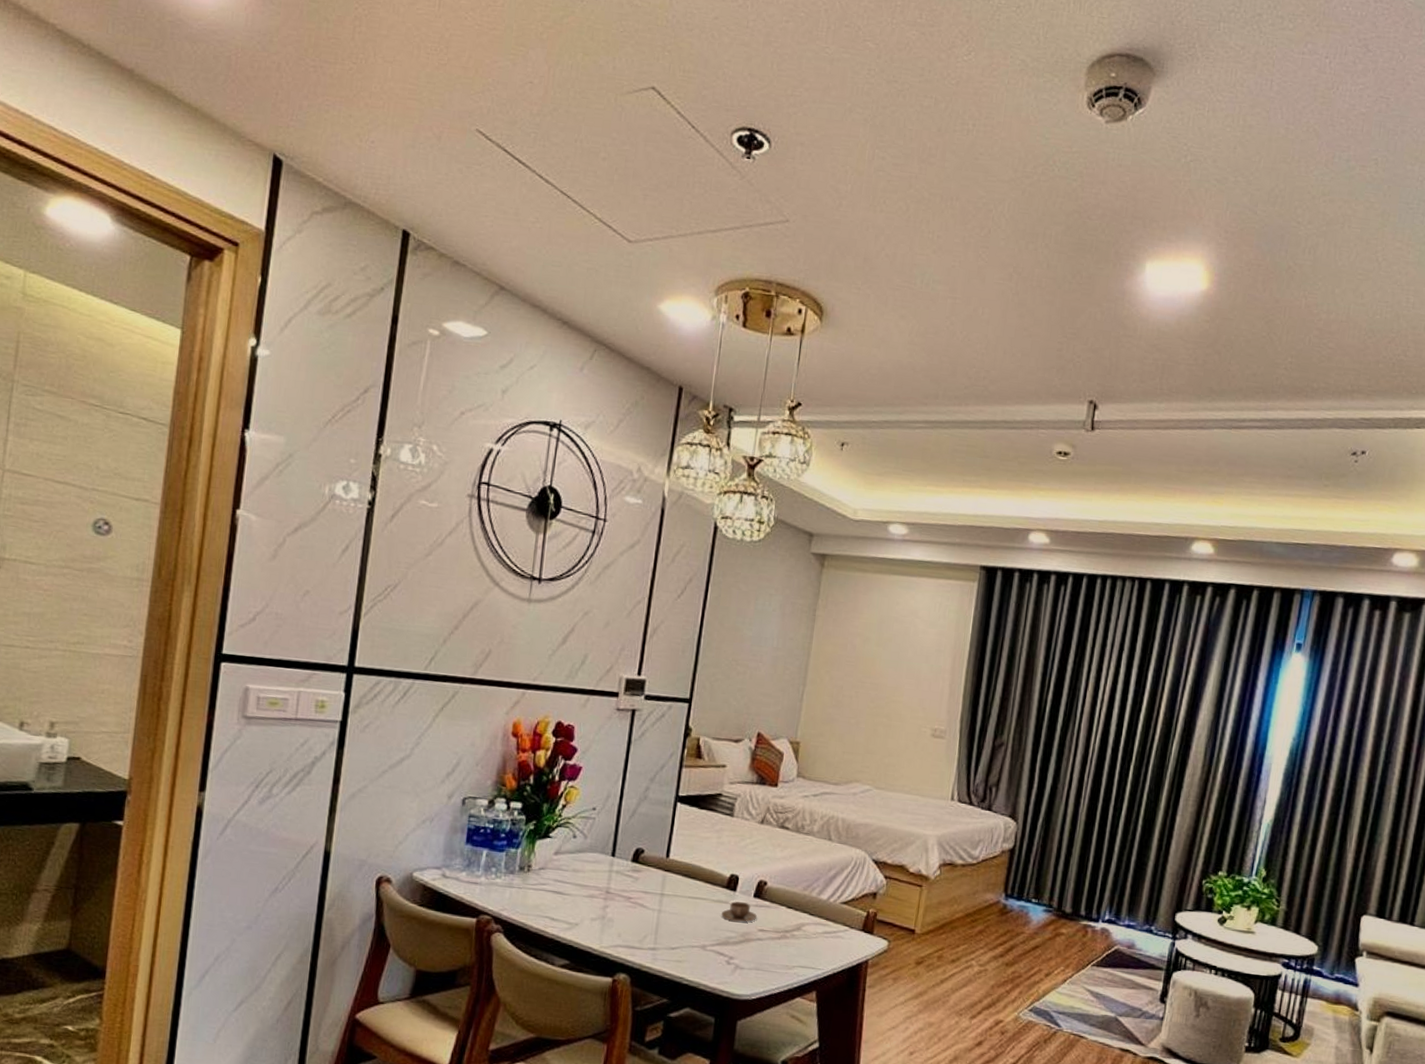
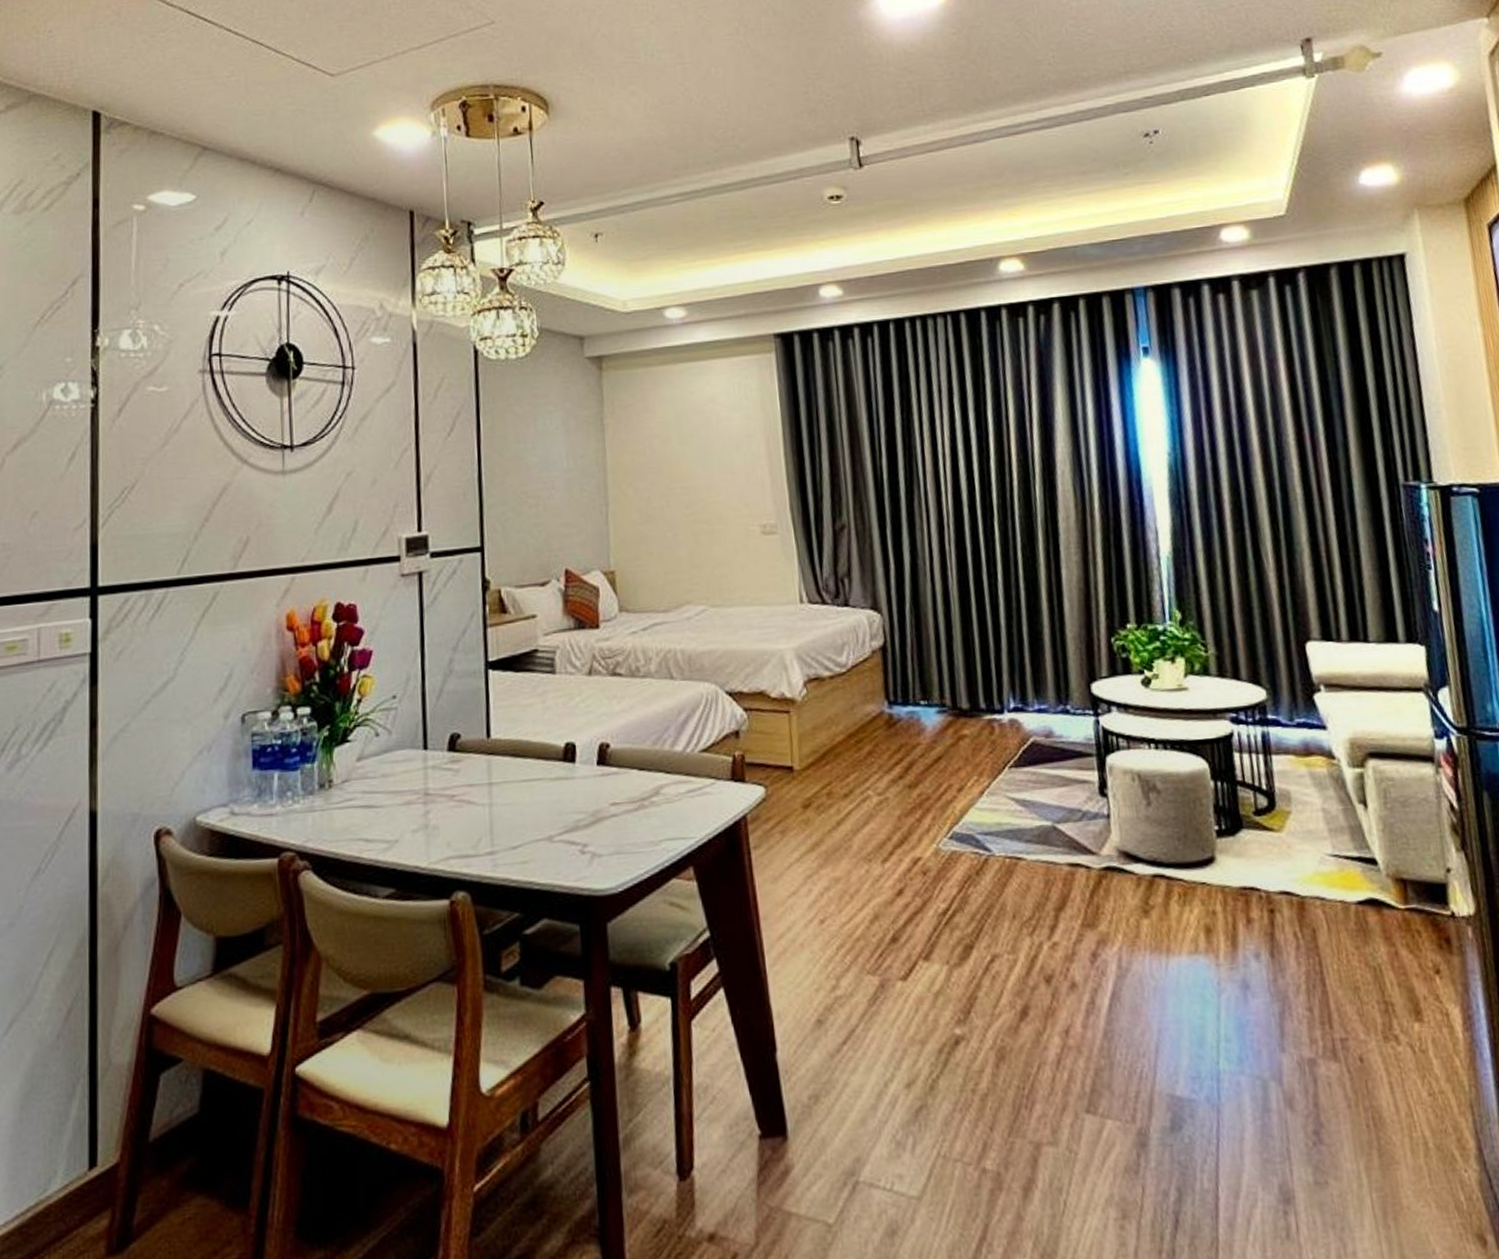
teacup: present [721,900,758,922] -> none [563,774,606,799]

